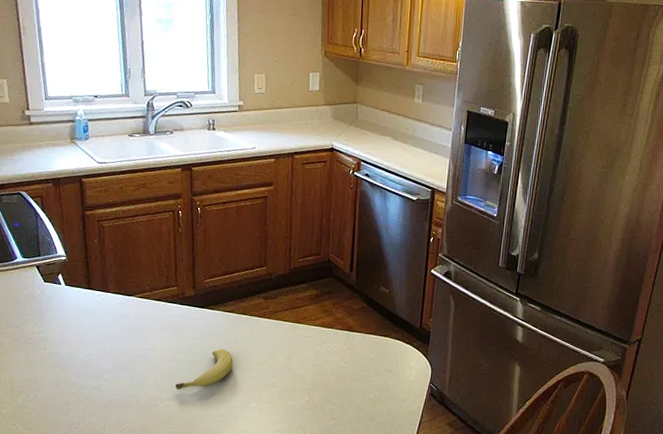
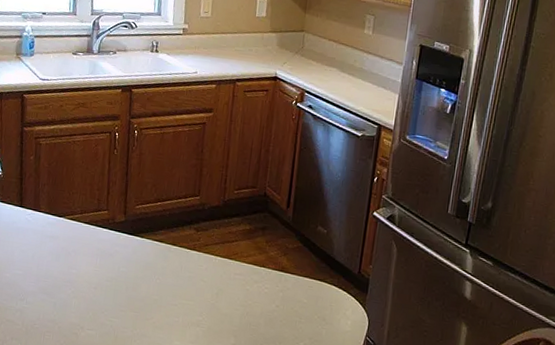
fruit: present [175,349,233,390] -> none [98,280,159,320]

